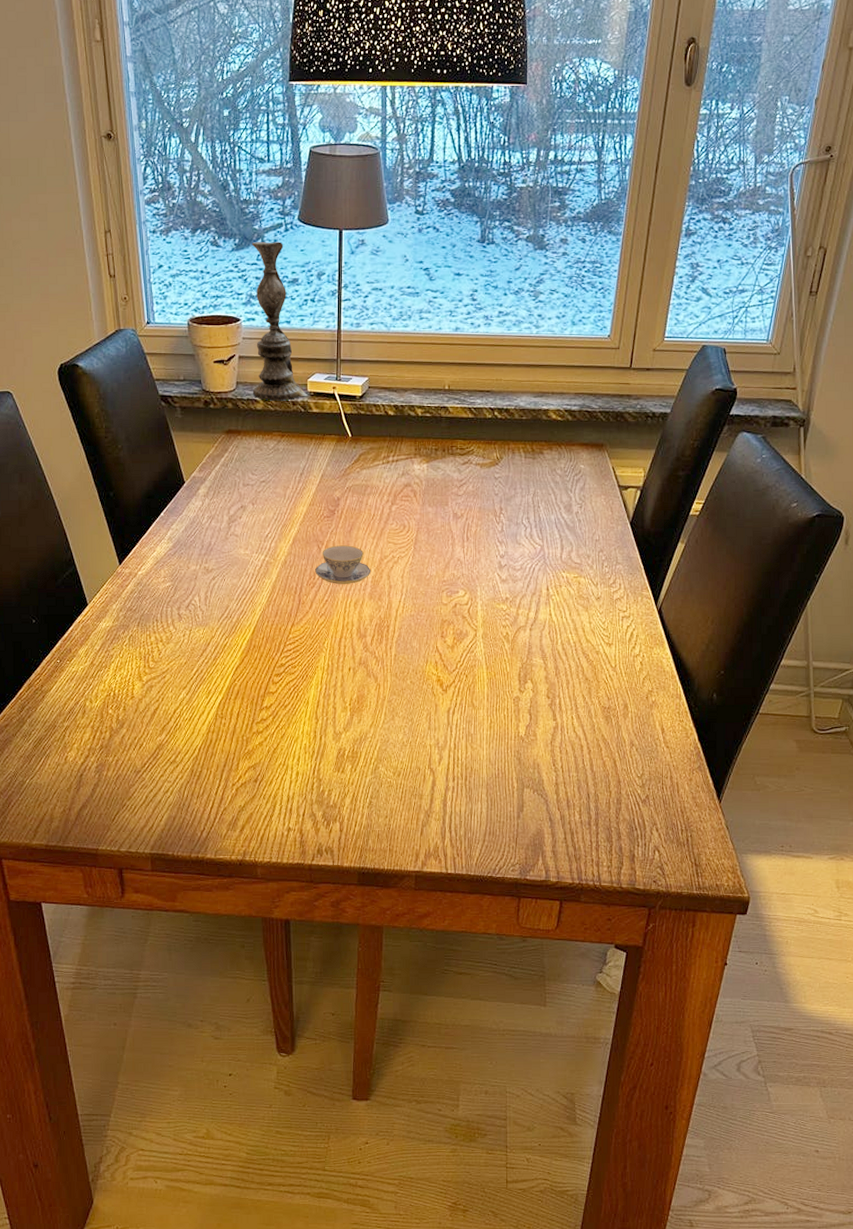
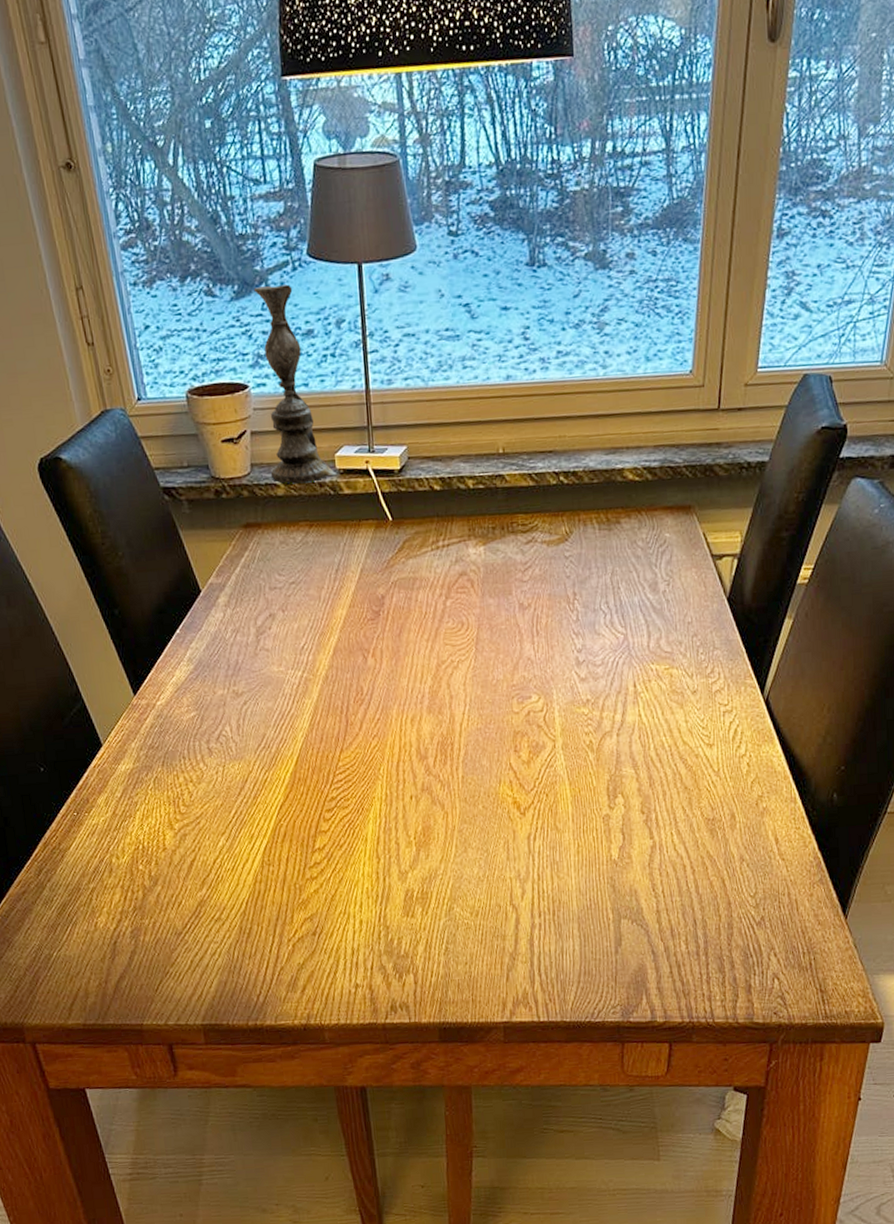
teacup: present [315,545,371,584] -> none [362,651,428,699]

